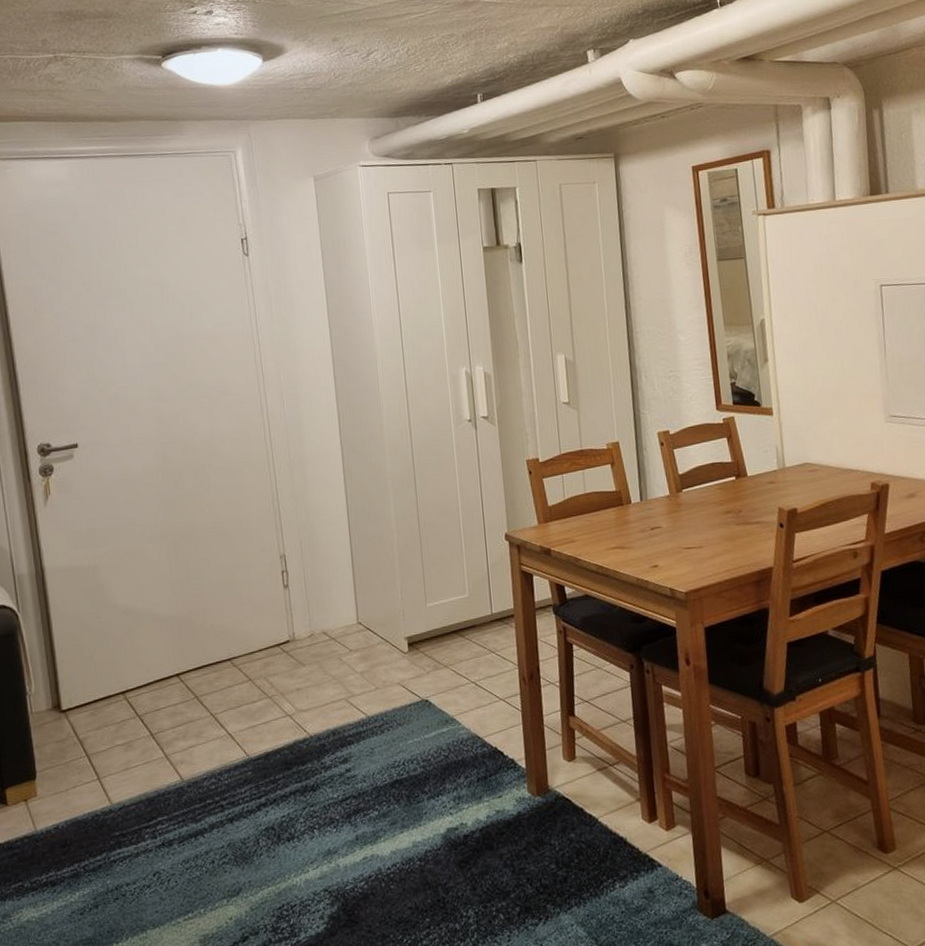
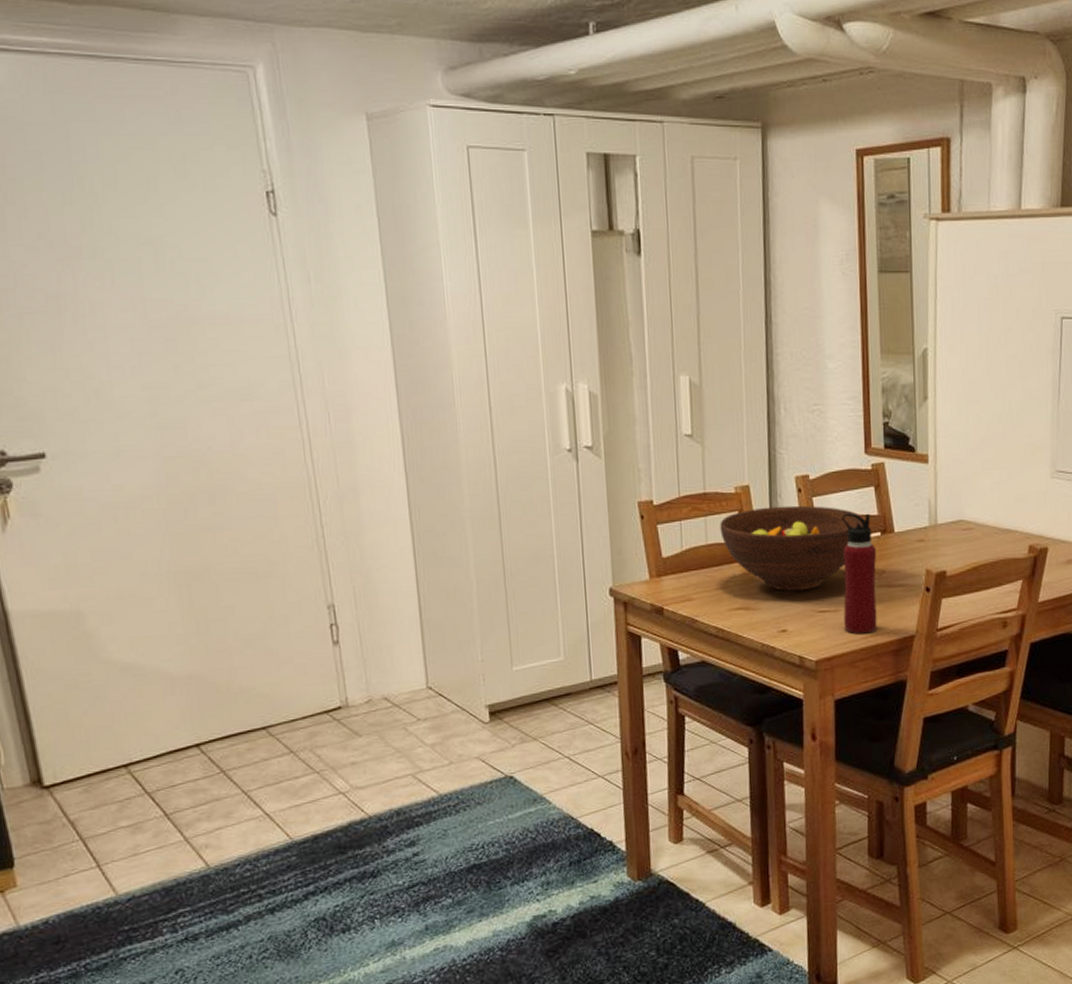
fruit bowl: none [595,456,720,531] -> present [720,505,864,591]
water bottle: none [700,461,738,567] -> present [842,513,877,634]

